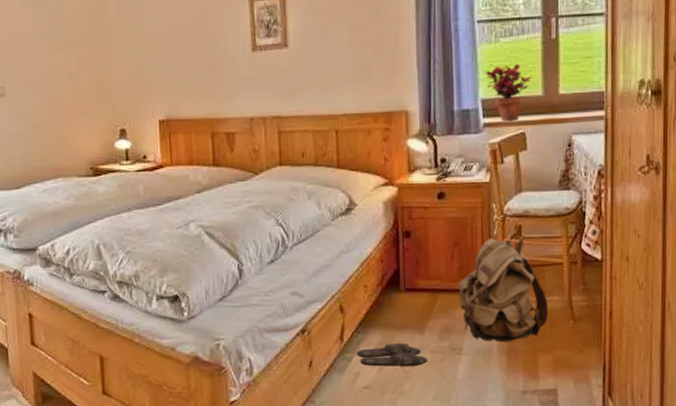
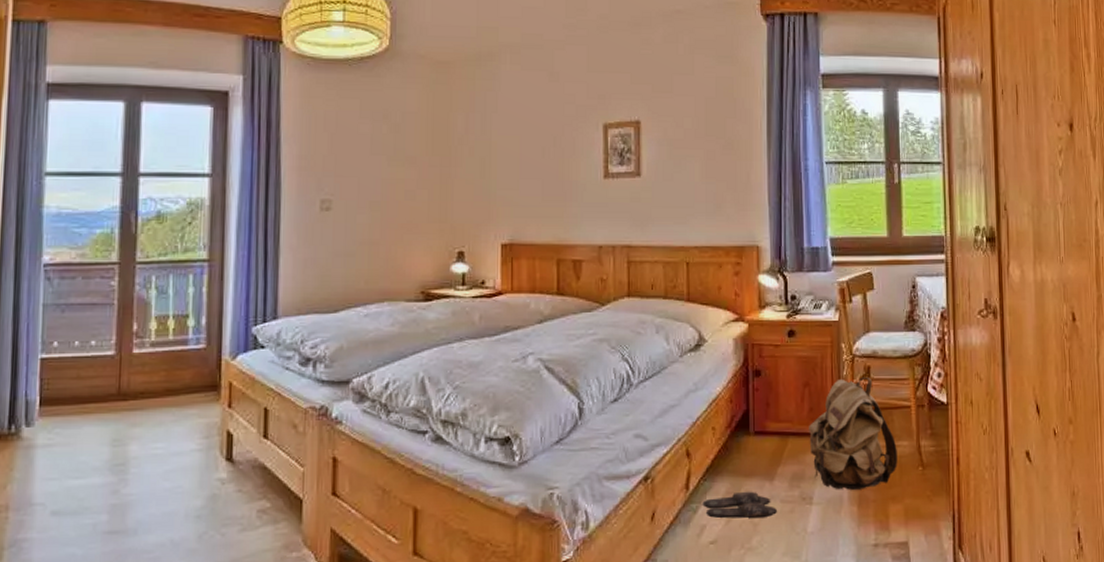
potted plant: present [485,64,532,122] -> none [833,206,878,261]

